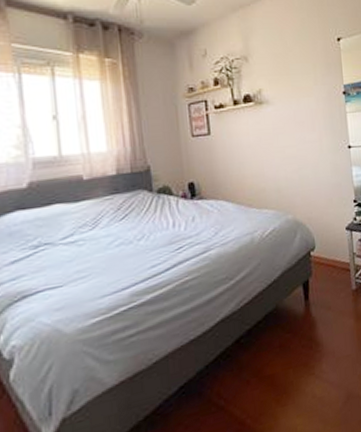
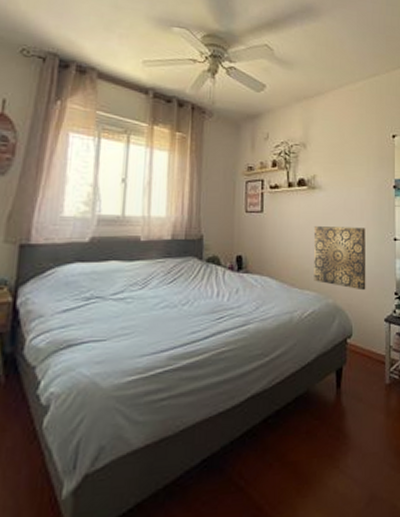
wall art: none [265,138,325,203] -> present [313,226,366,291]

